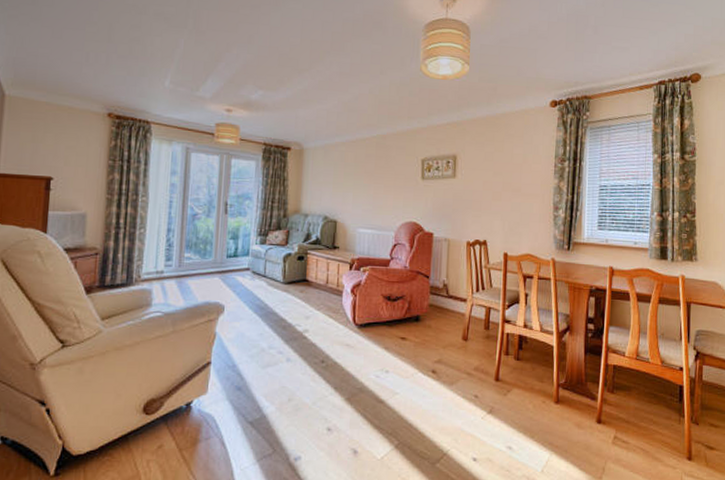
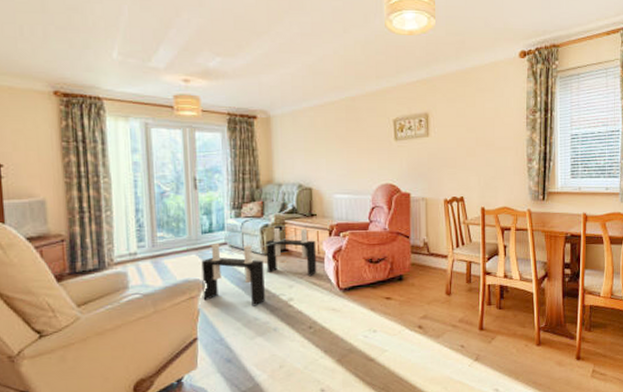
coffee table: none [211,255,345,335] -> present [187,225,324,307]

